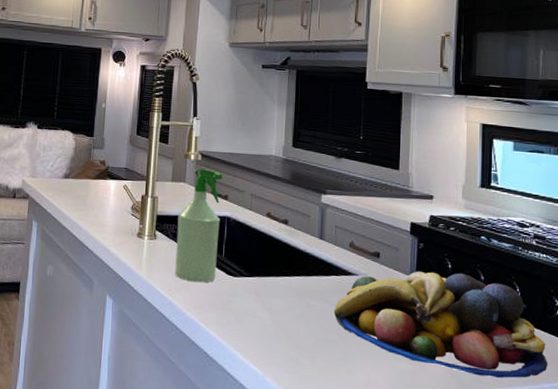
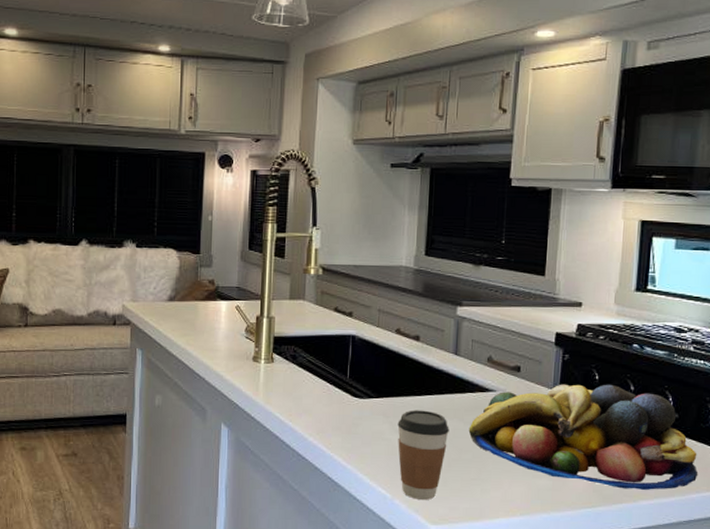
spray bottle: present [175,169,223,283] -> none [295,284,347,407]
coffee cup: none [268,289,316,379] -> present [397,410,449,500]

